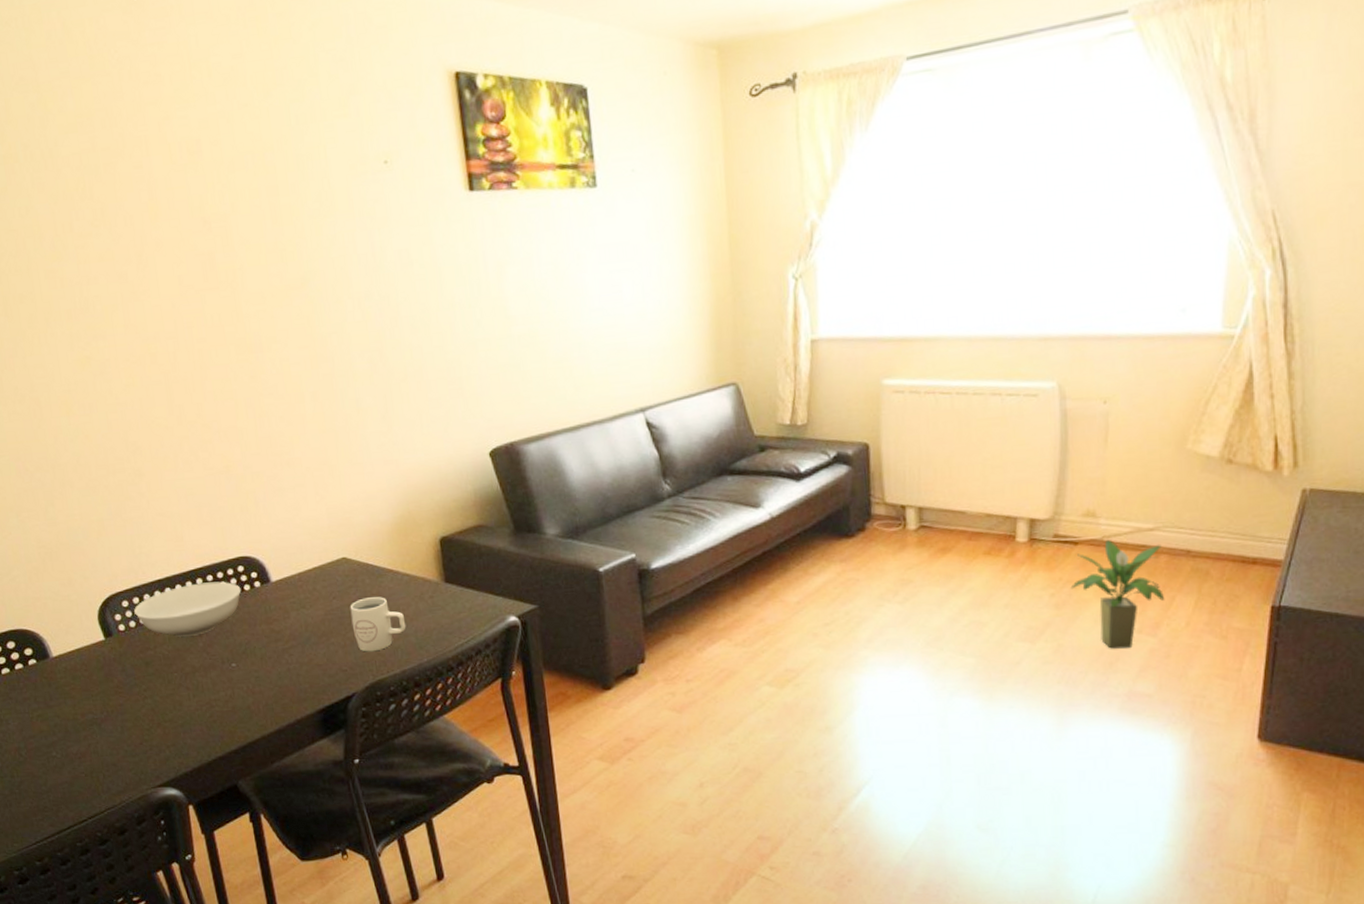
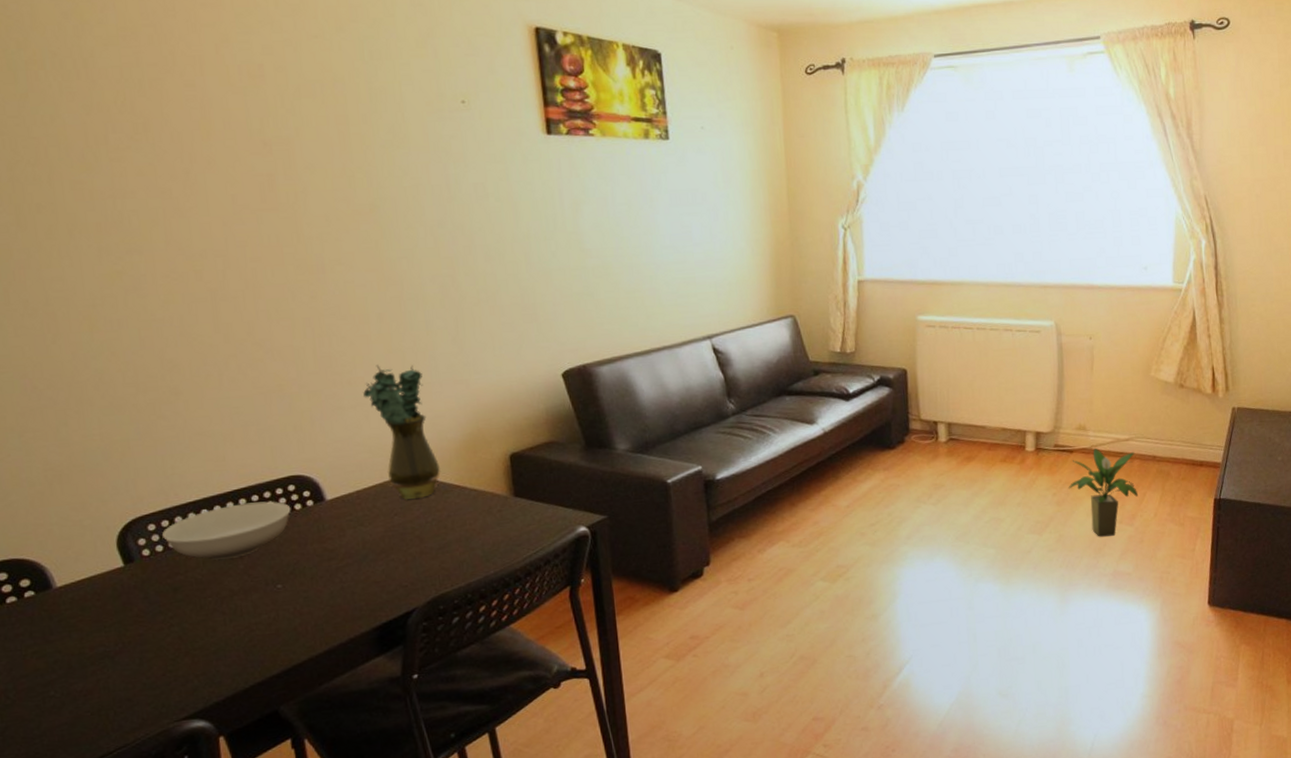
vase: none [301,445,374,584] -> present [363,365,441,500]
mug: present [350,597,406,652] -> none [412,512,473,567]

